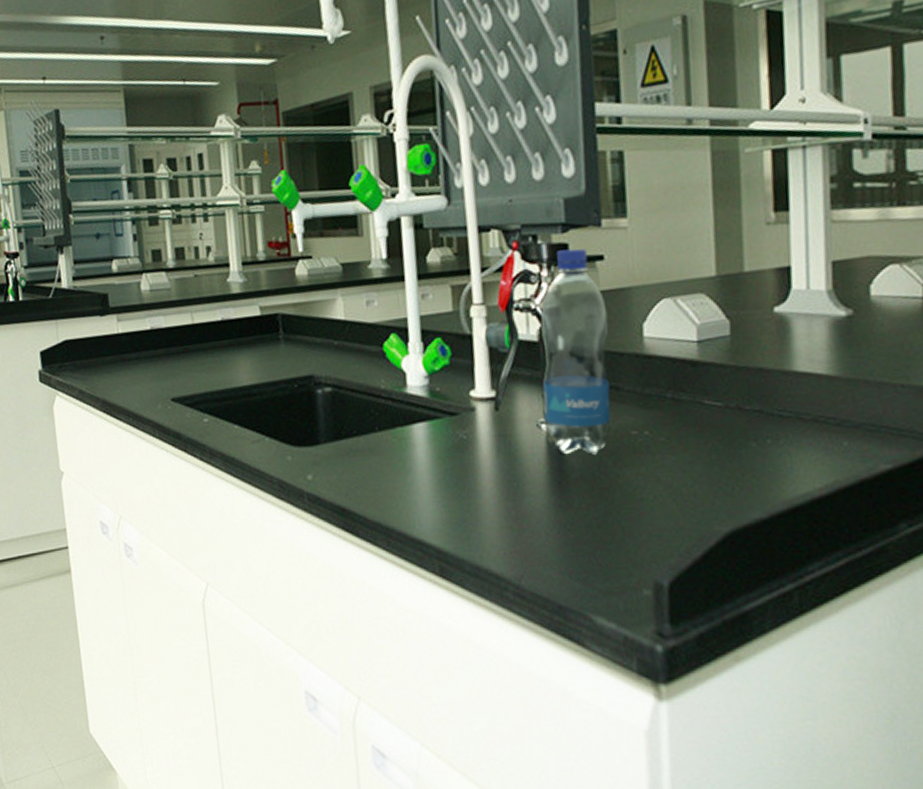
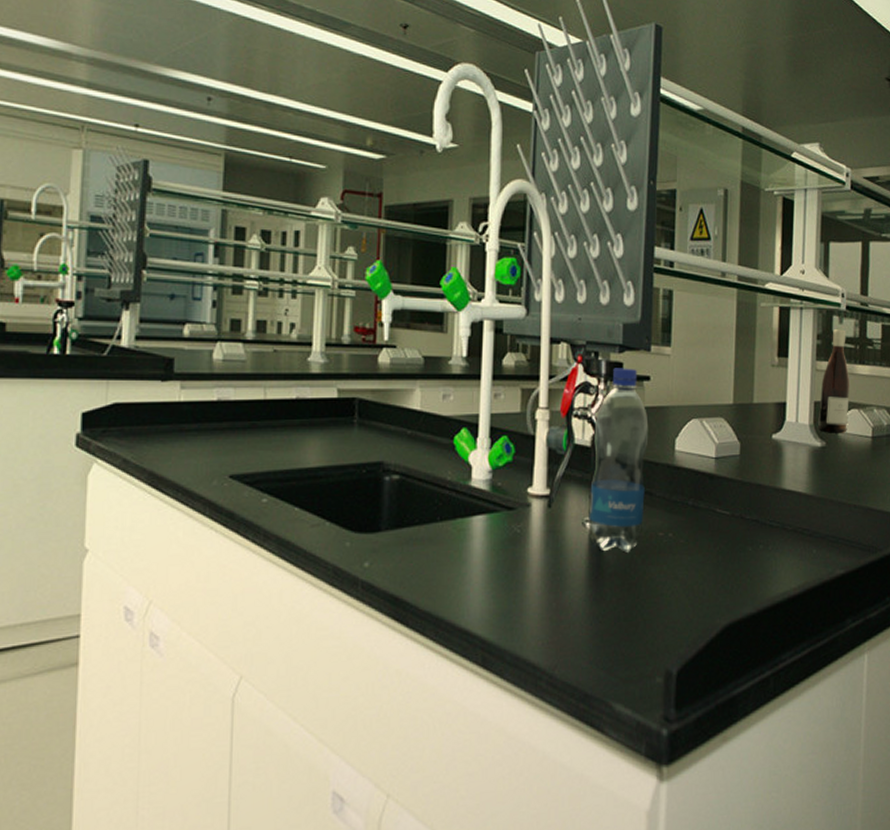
bottle: none [839,165,886,298] -> present [818,329,850,433]

